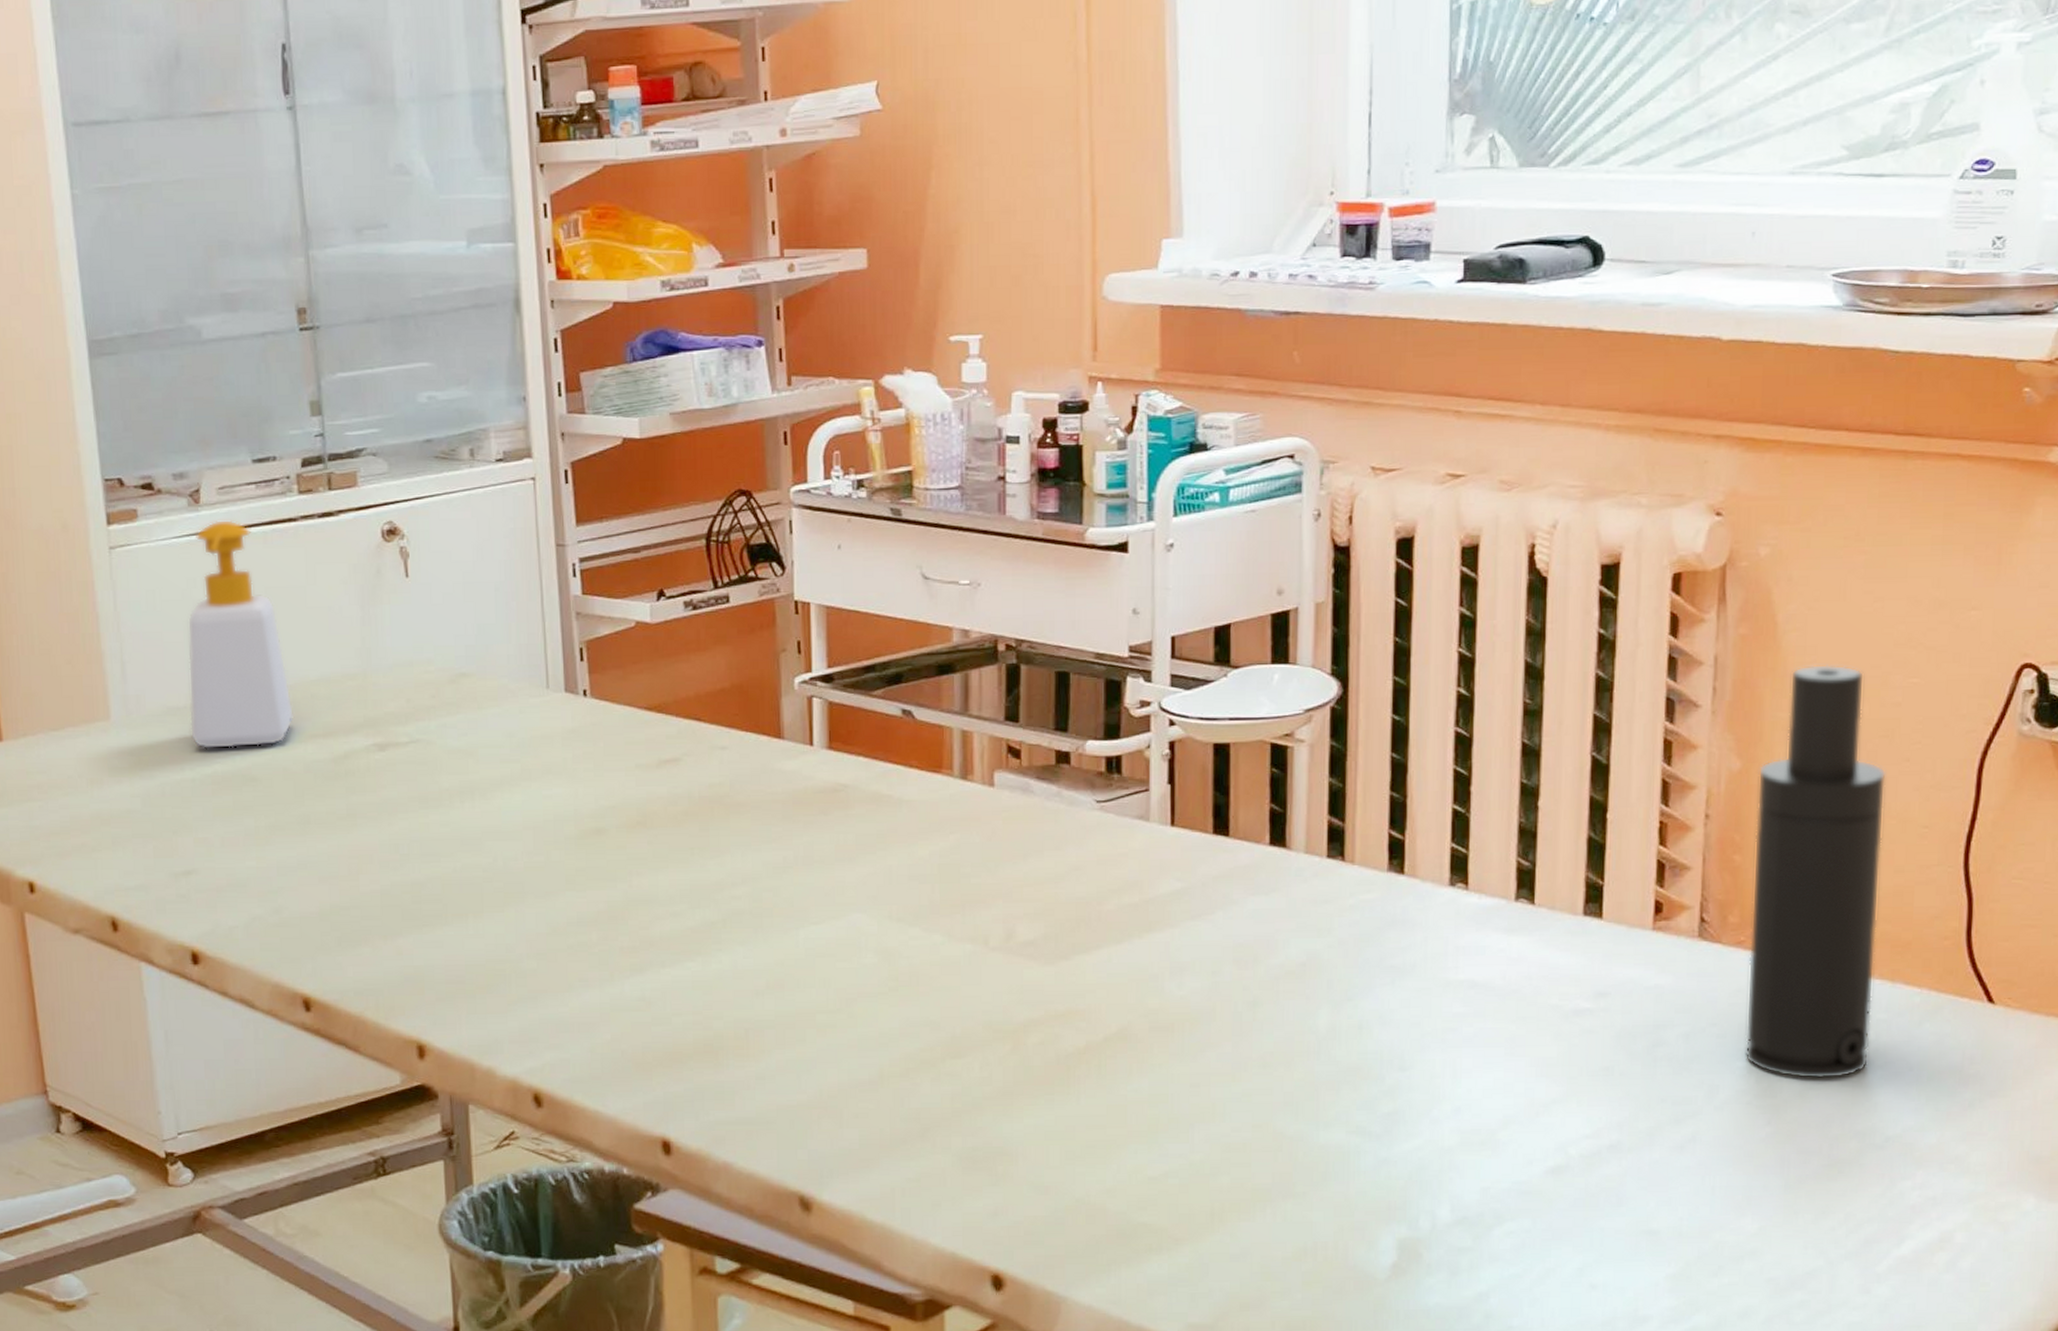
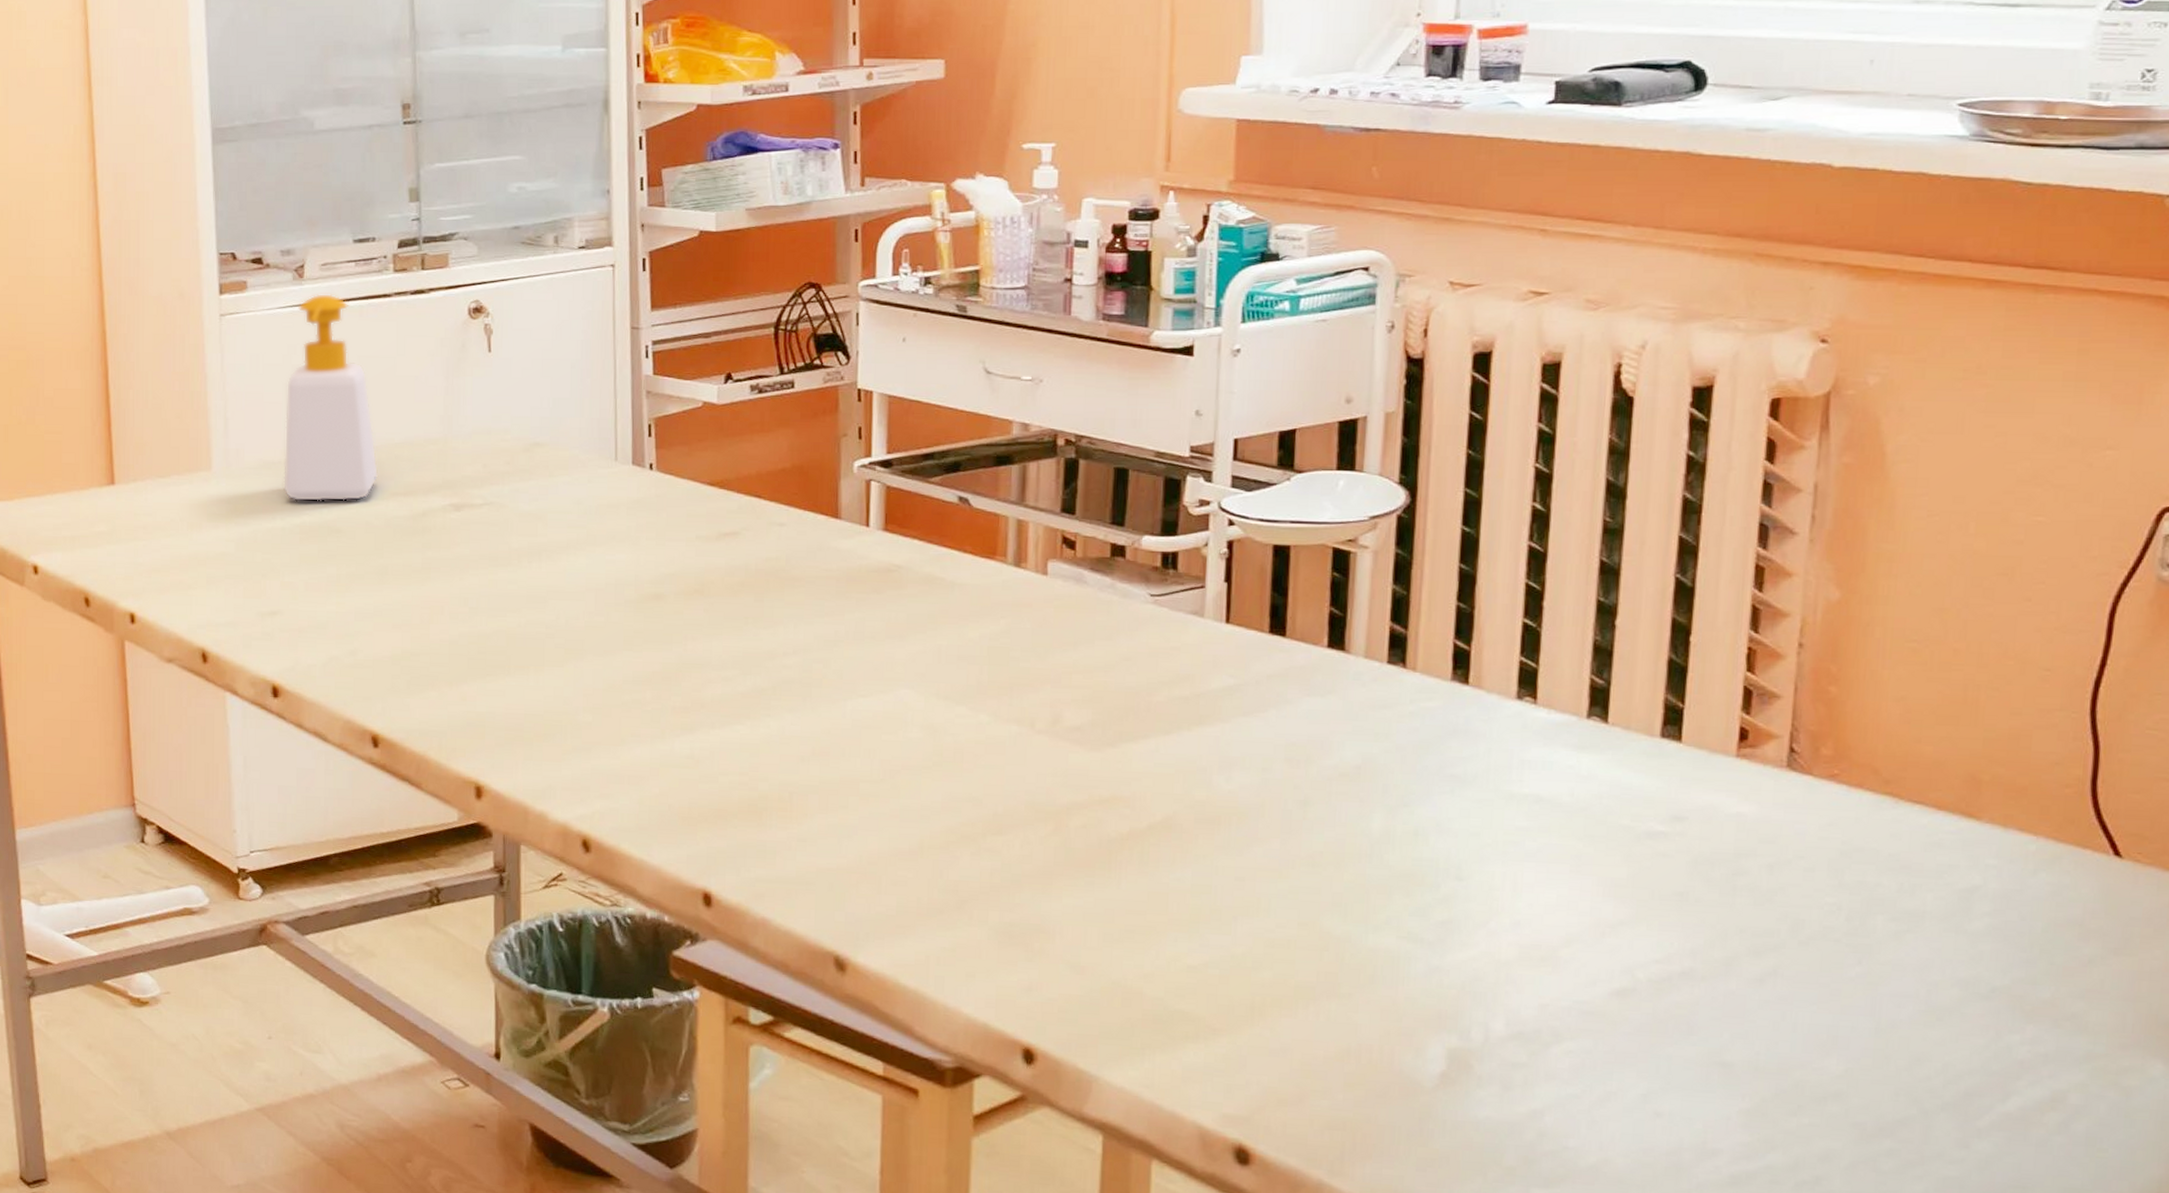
atomizer: present [1744,664,1886,1079] -> none [1834,497,2004,923]

